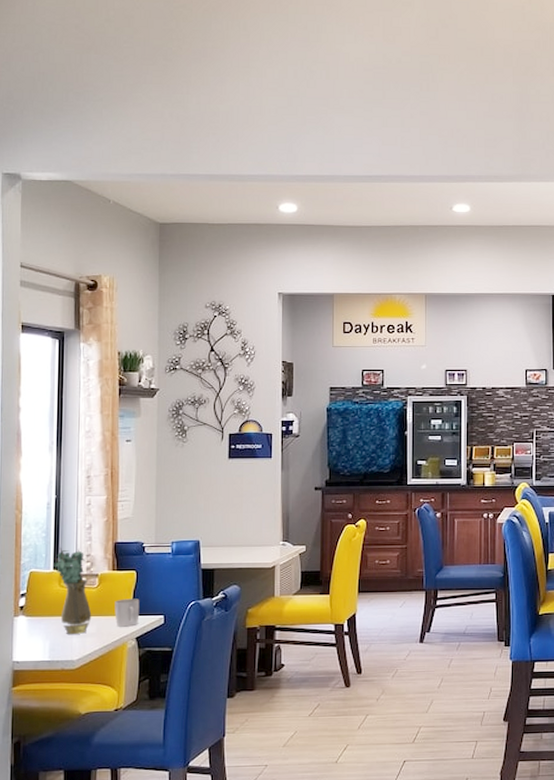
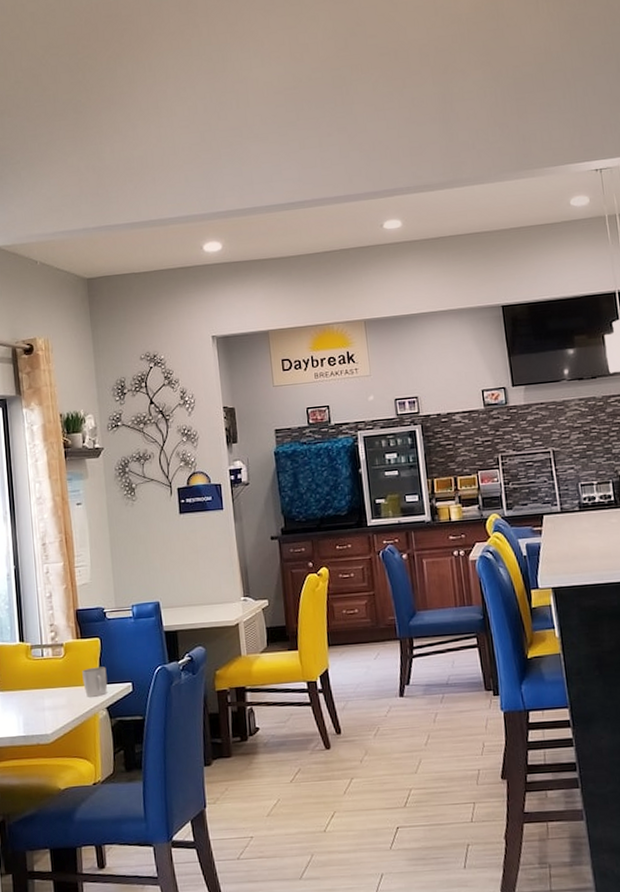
vase: present [54,548,92,634] -> none [19,619,62,707]

